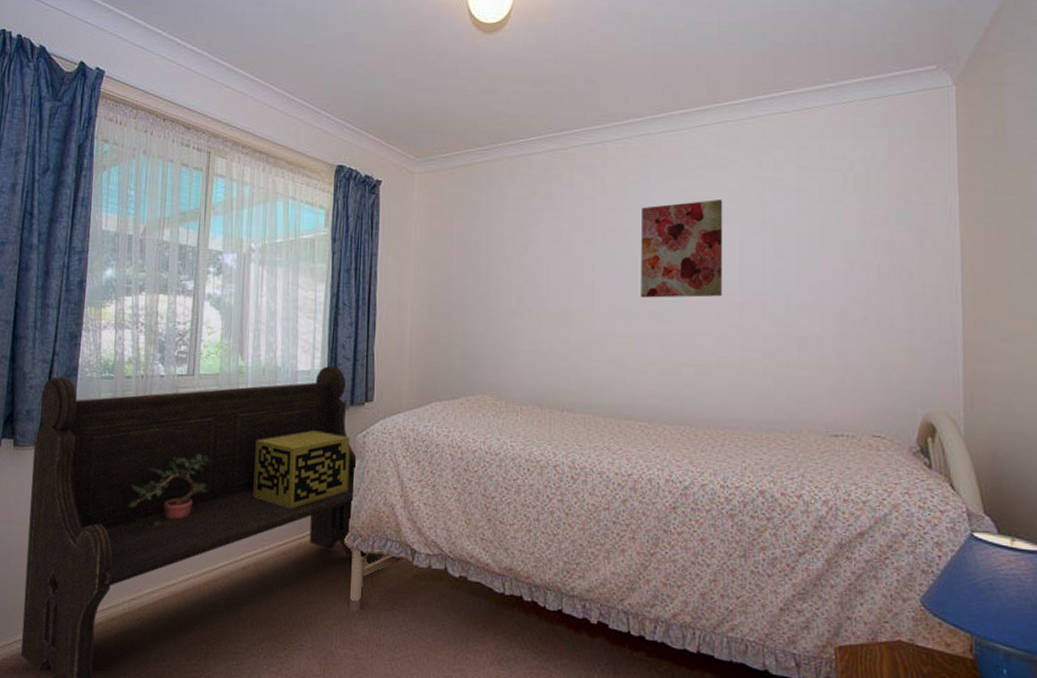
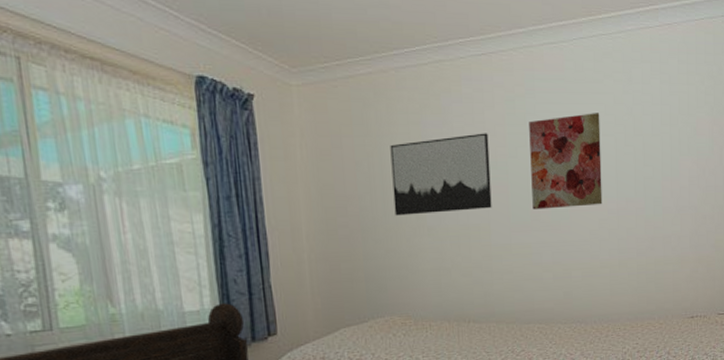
wall art: none [496,218,597,296] -> present [390,133,492,216]

